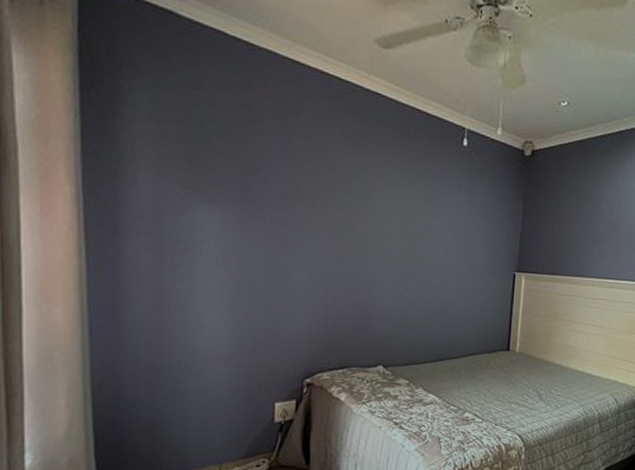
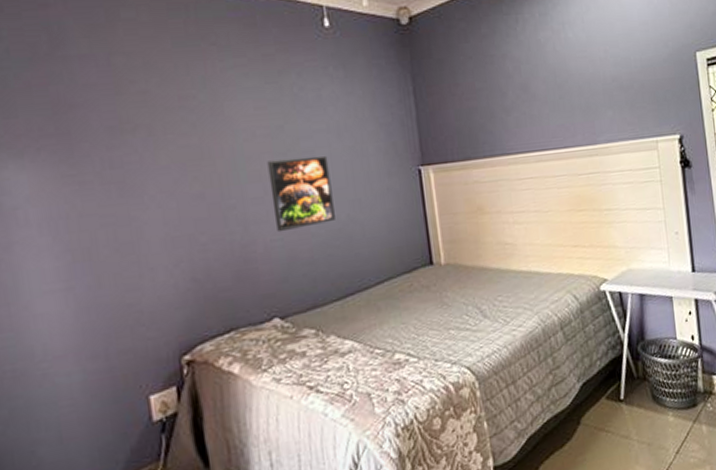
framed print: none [394,243,445,301] -> present [267,155,335,233]

